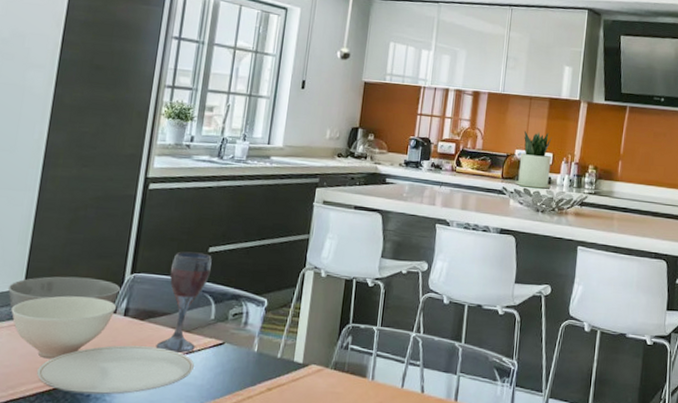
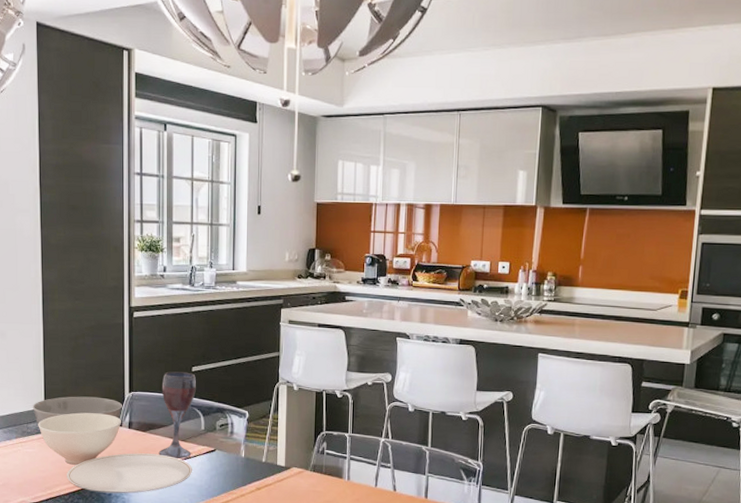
planter: present [514,130,552,189] -> none [471,241,509,299]

